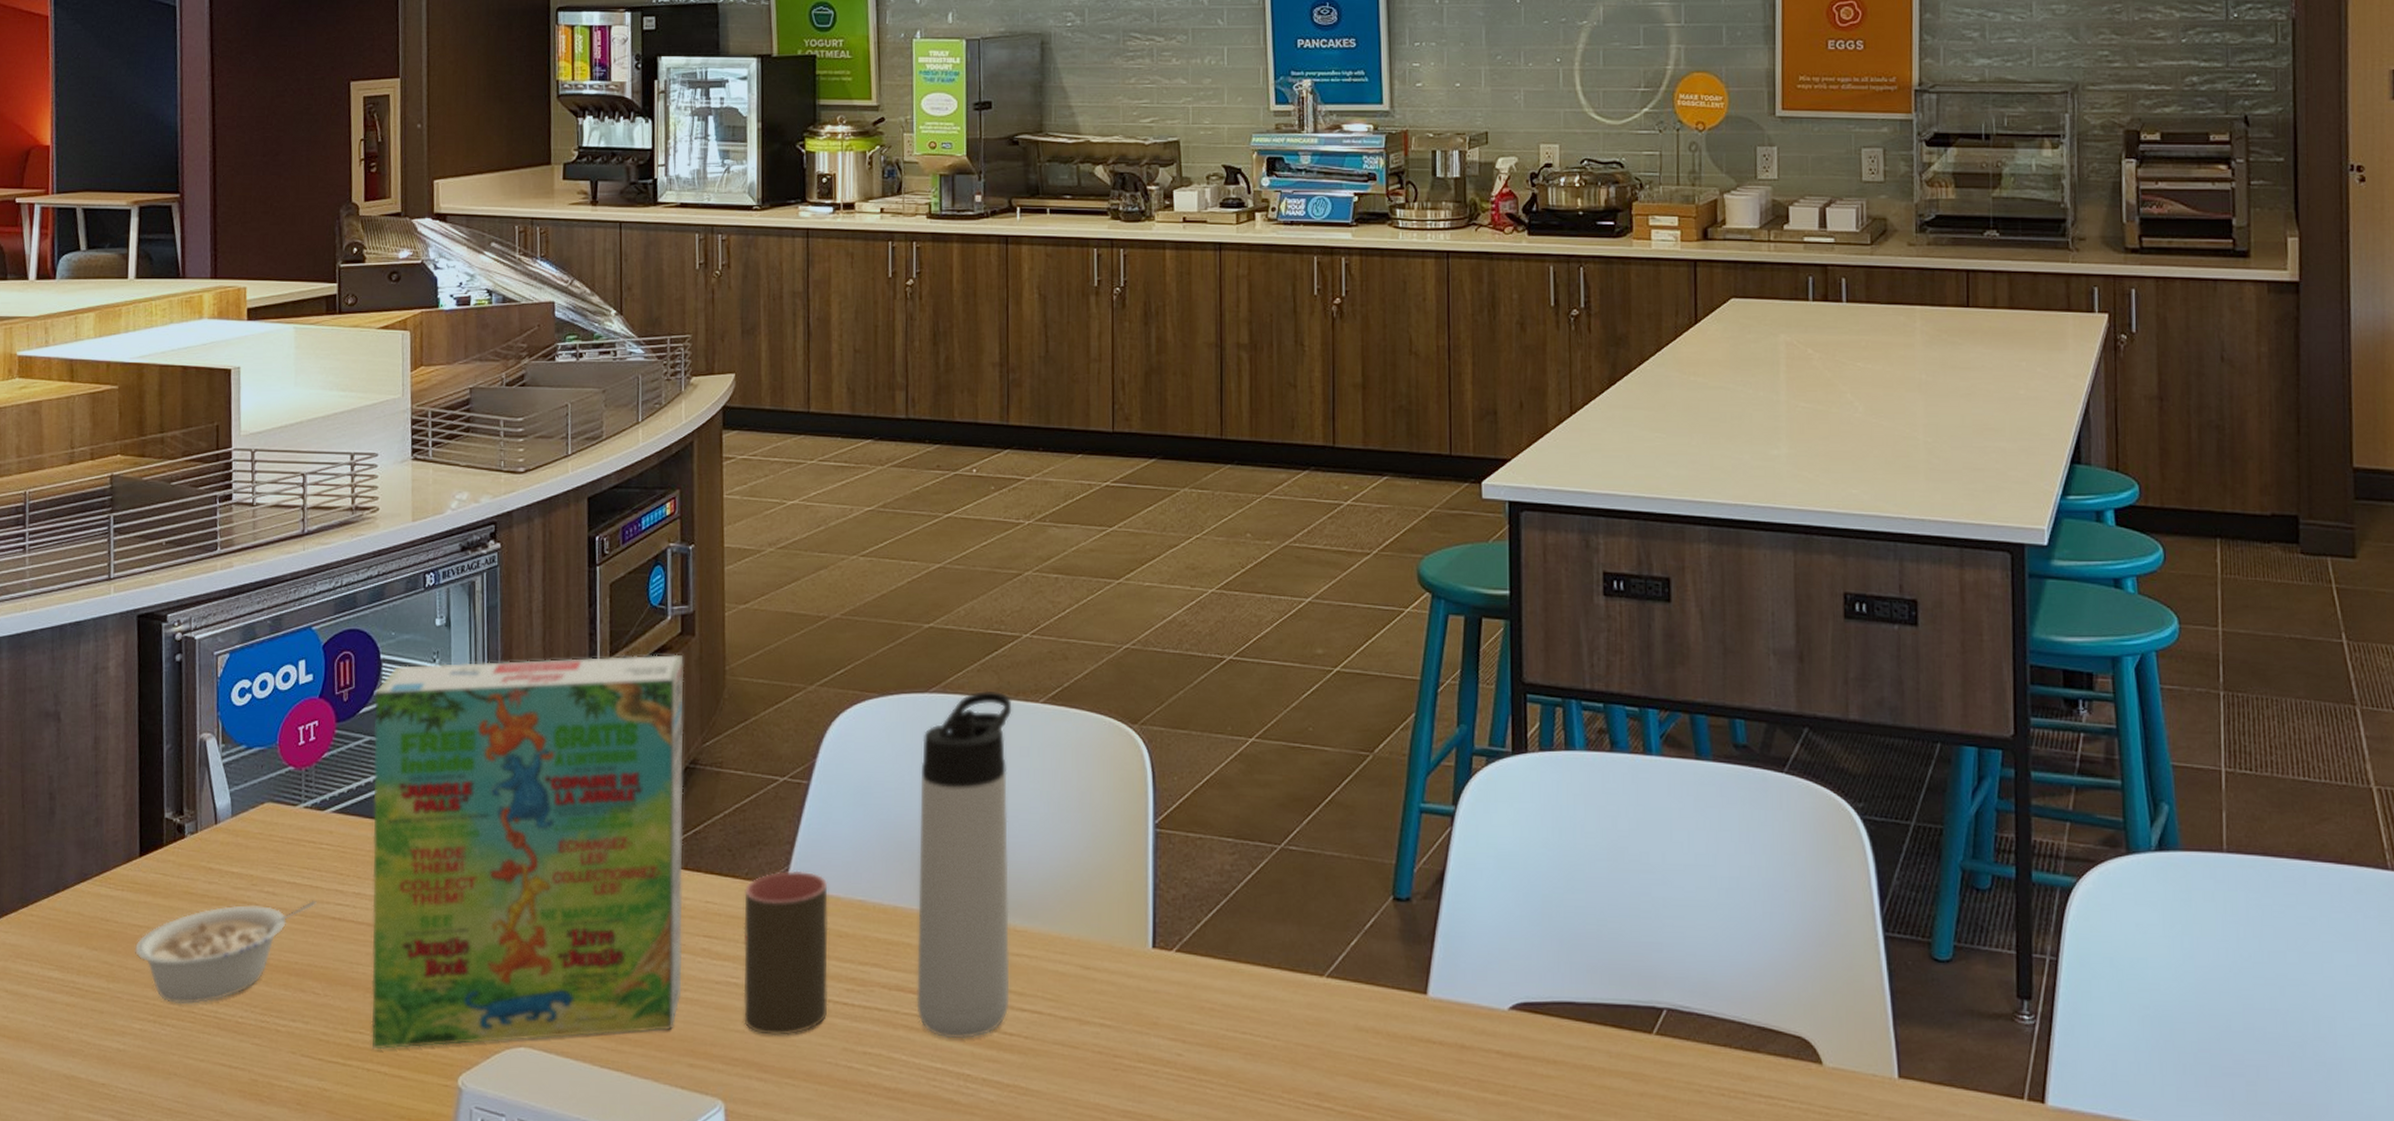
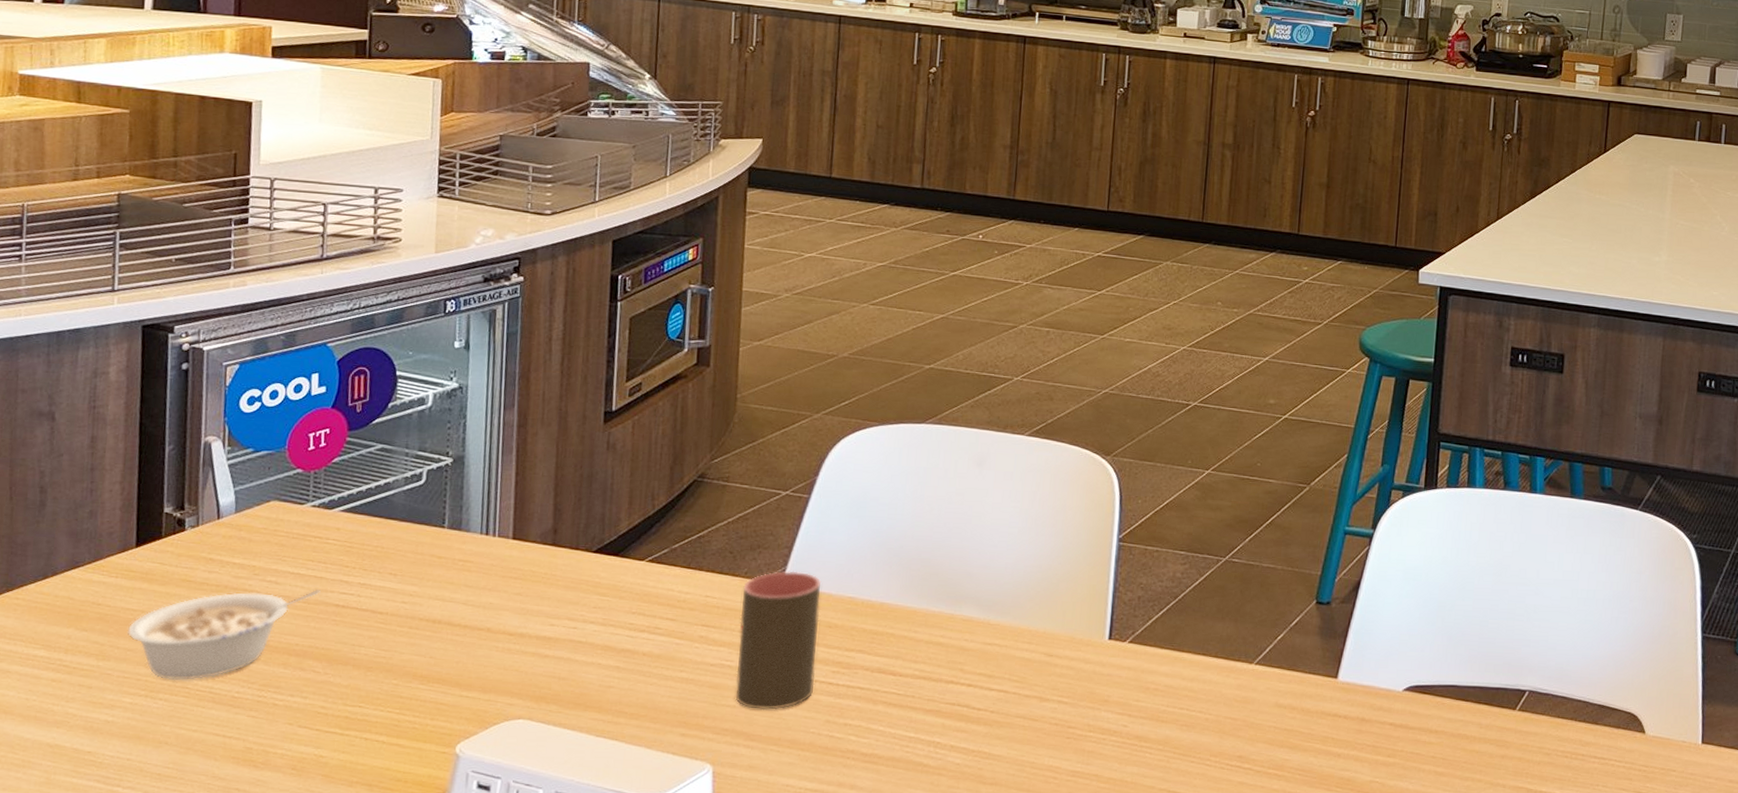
cereal box: present [371,654,684,1050] -> none [371,382,698,721]
thermos bottle: present [916,690,1012,1039] -> none [896,423,1001,713]

